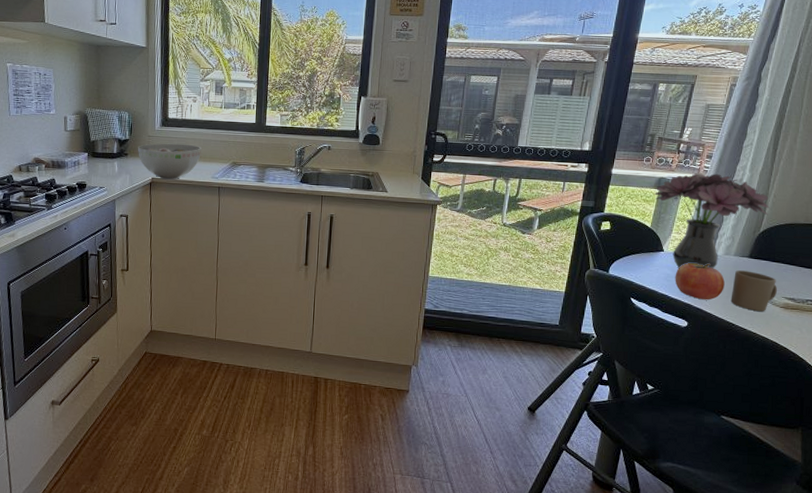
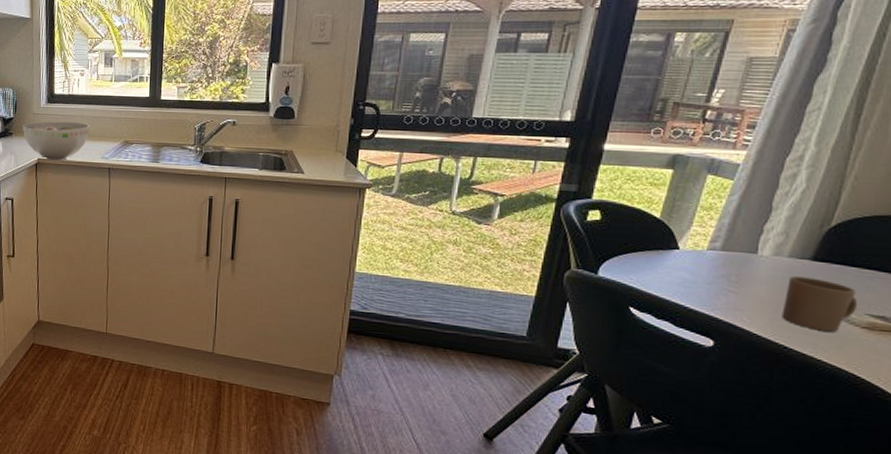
flower arrangement: present [653,173,770,269] -> none [665,148,847,274]
fruit: present [675,263,725,300] -> none [695,265,773,314]

